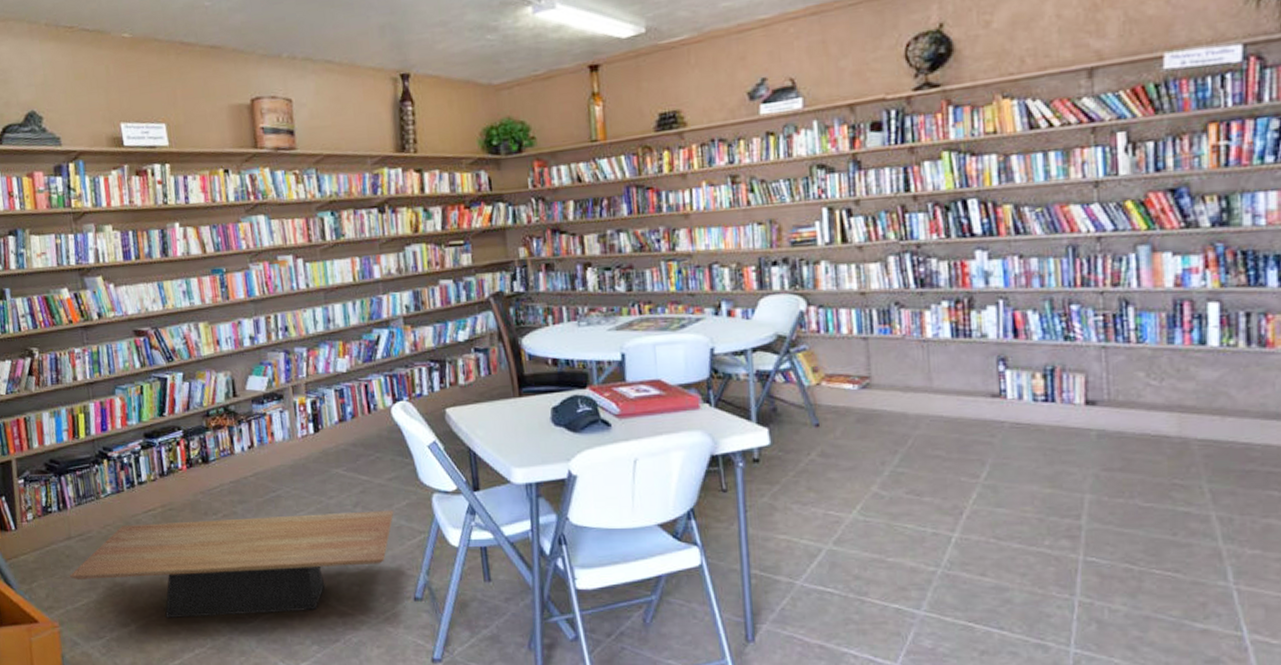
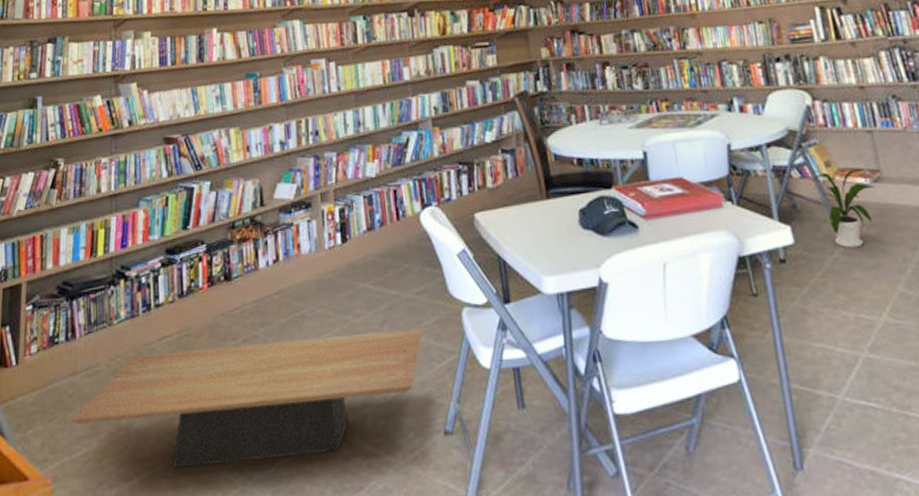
house plant: none [796,375,862,451] -> present [812,169,874,249]

